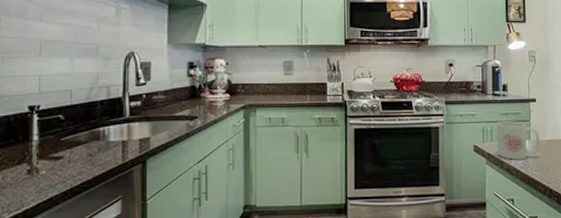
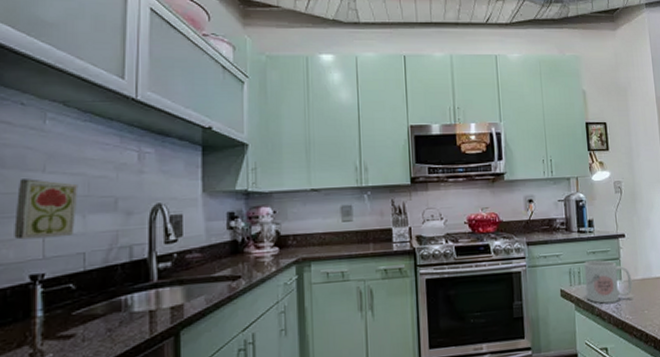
decorative tile: none [17,26,68,77] -> present [14,179,79,240]

